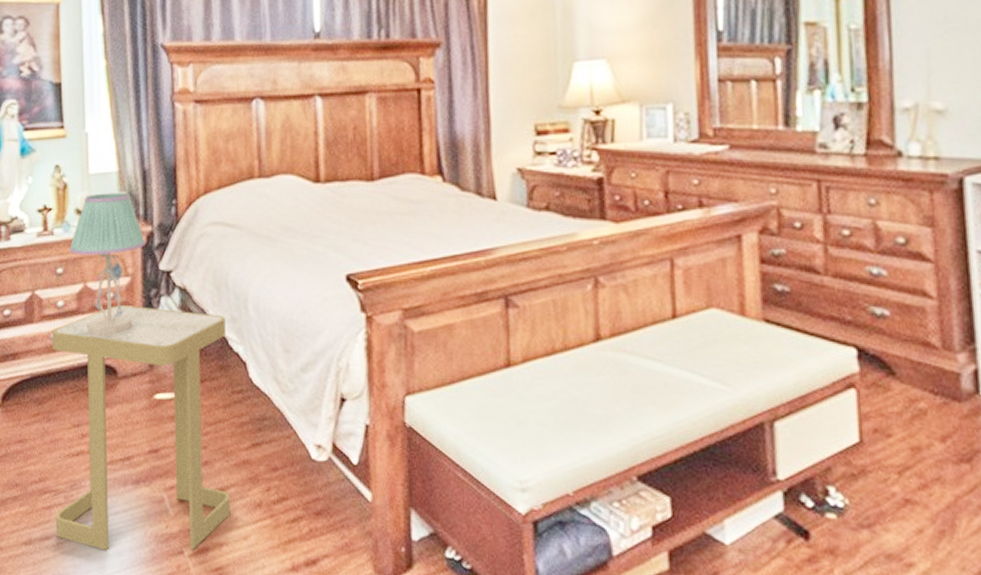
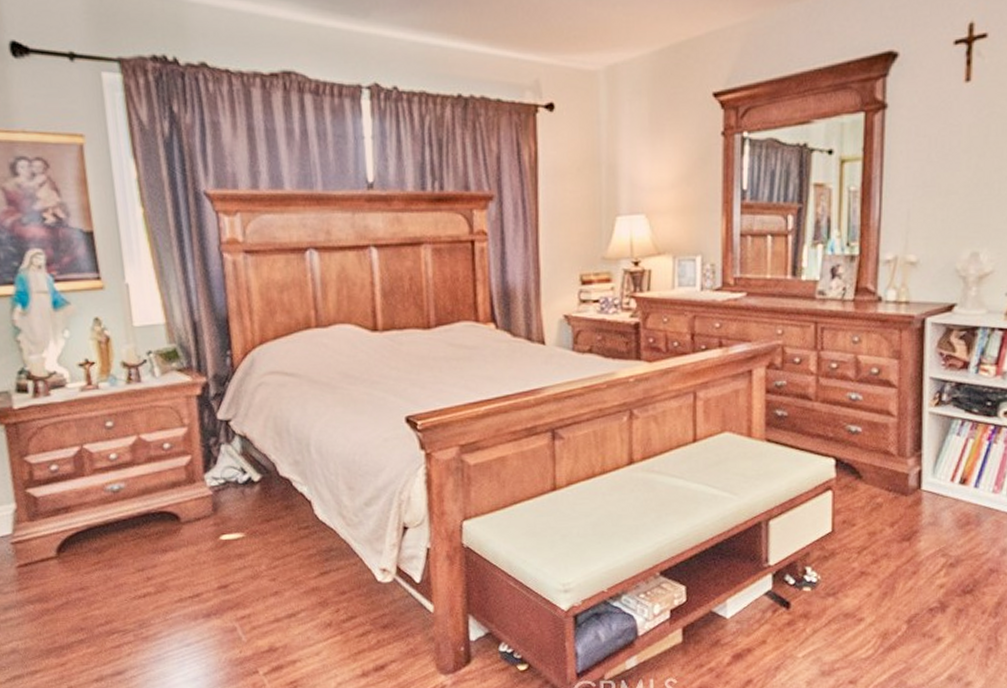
side table: present [52,305,231,551] -> none [106,454,302,679]
table lamp: present [69,192,146,336] -> none [118,344,202,485]

